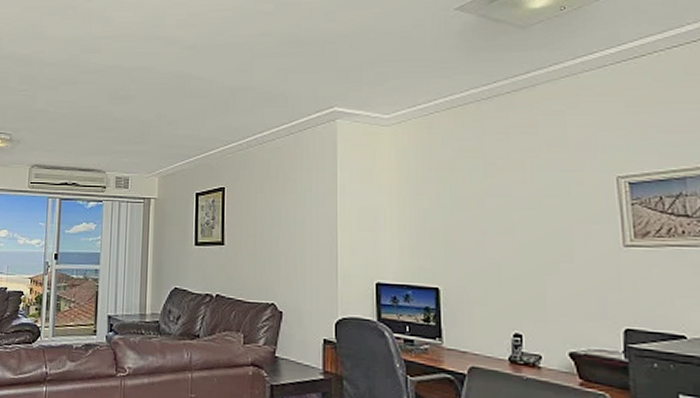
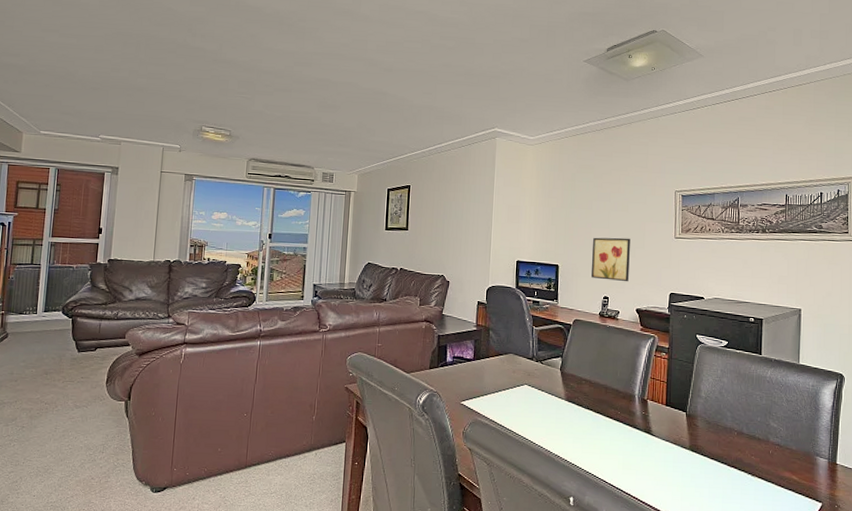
wall art: none [490,247,553,313] -> present [590,237,630,282]

